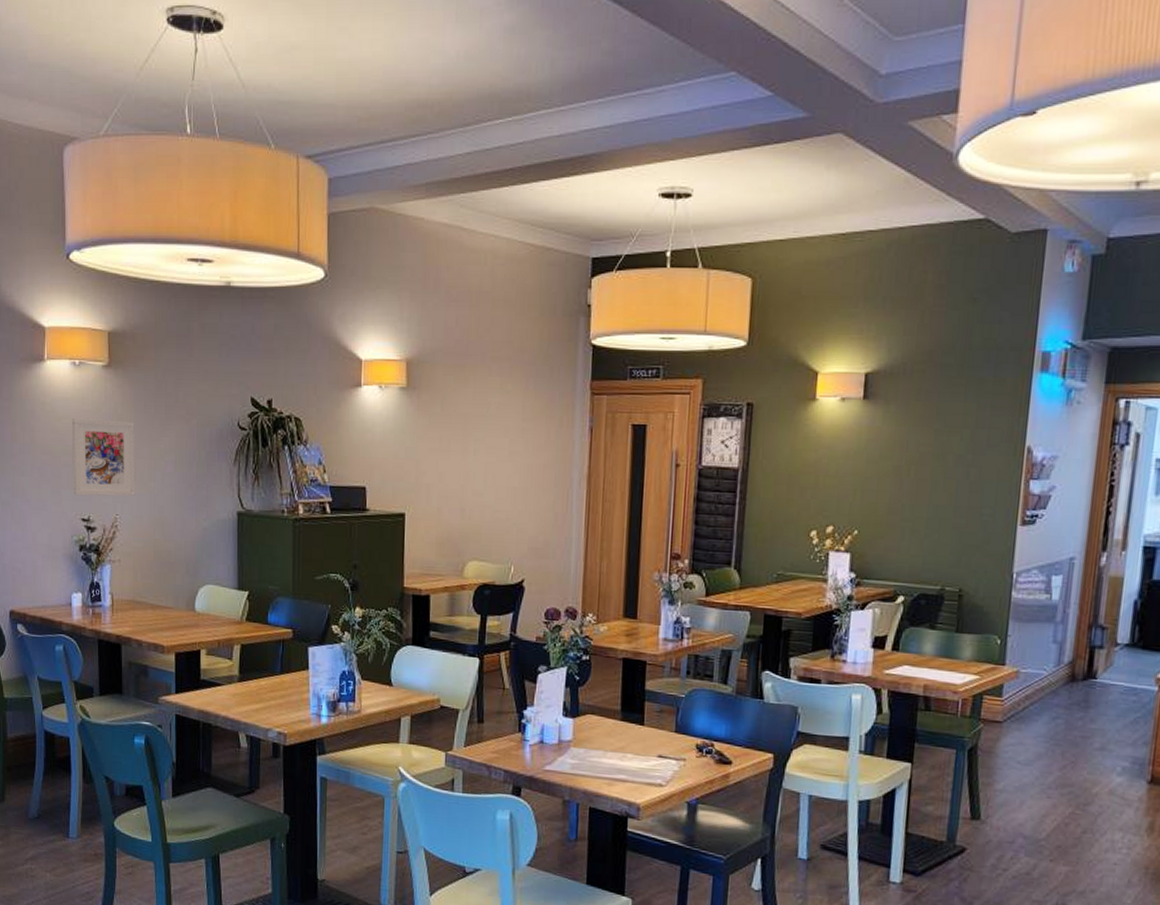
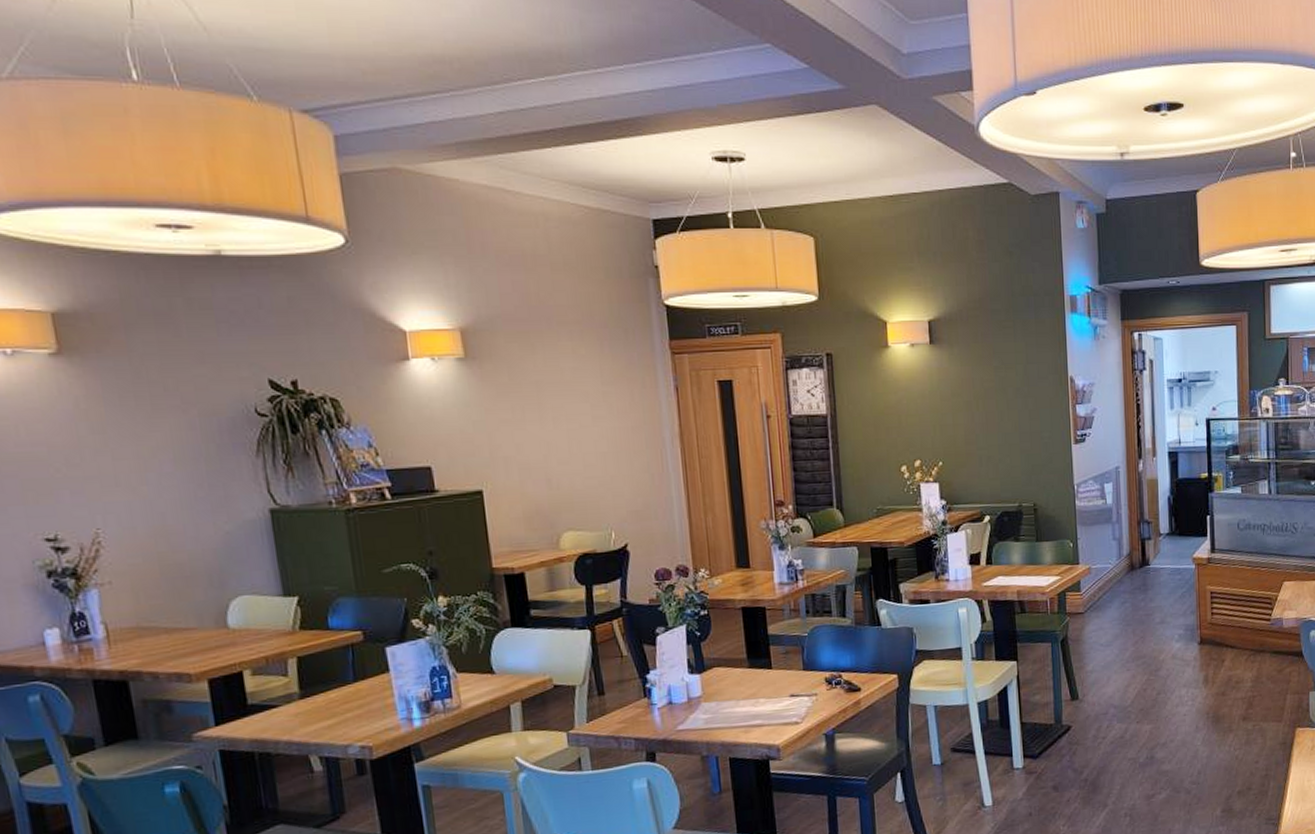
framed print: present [71,418,136,497] -> none [10,417,122,512]

